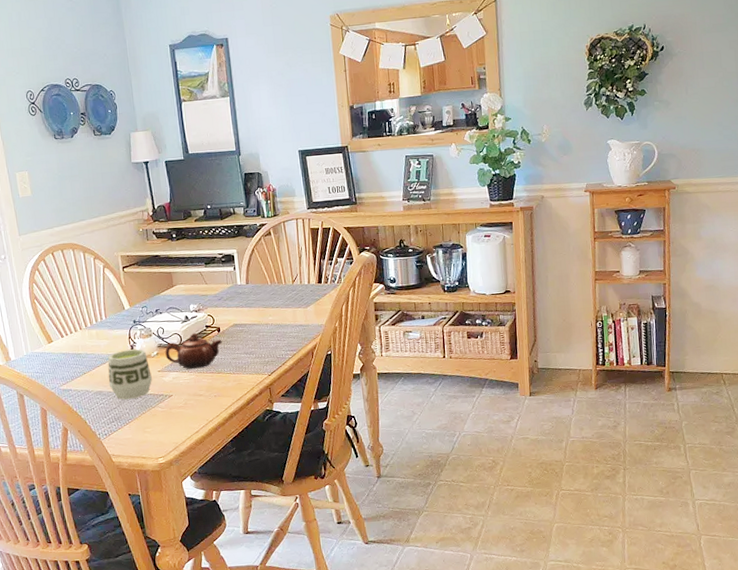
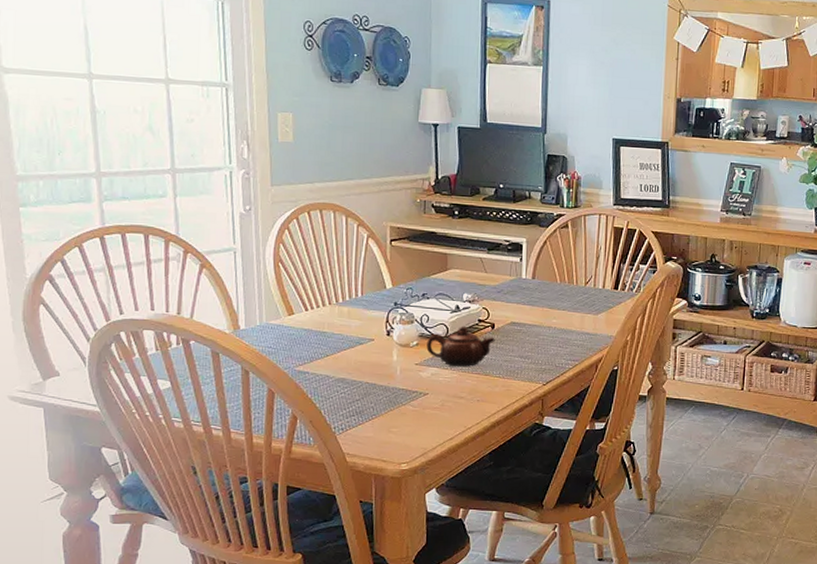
cup: present [107,349,153,400] -> none [354,335,408,393]

